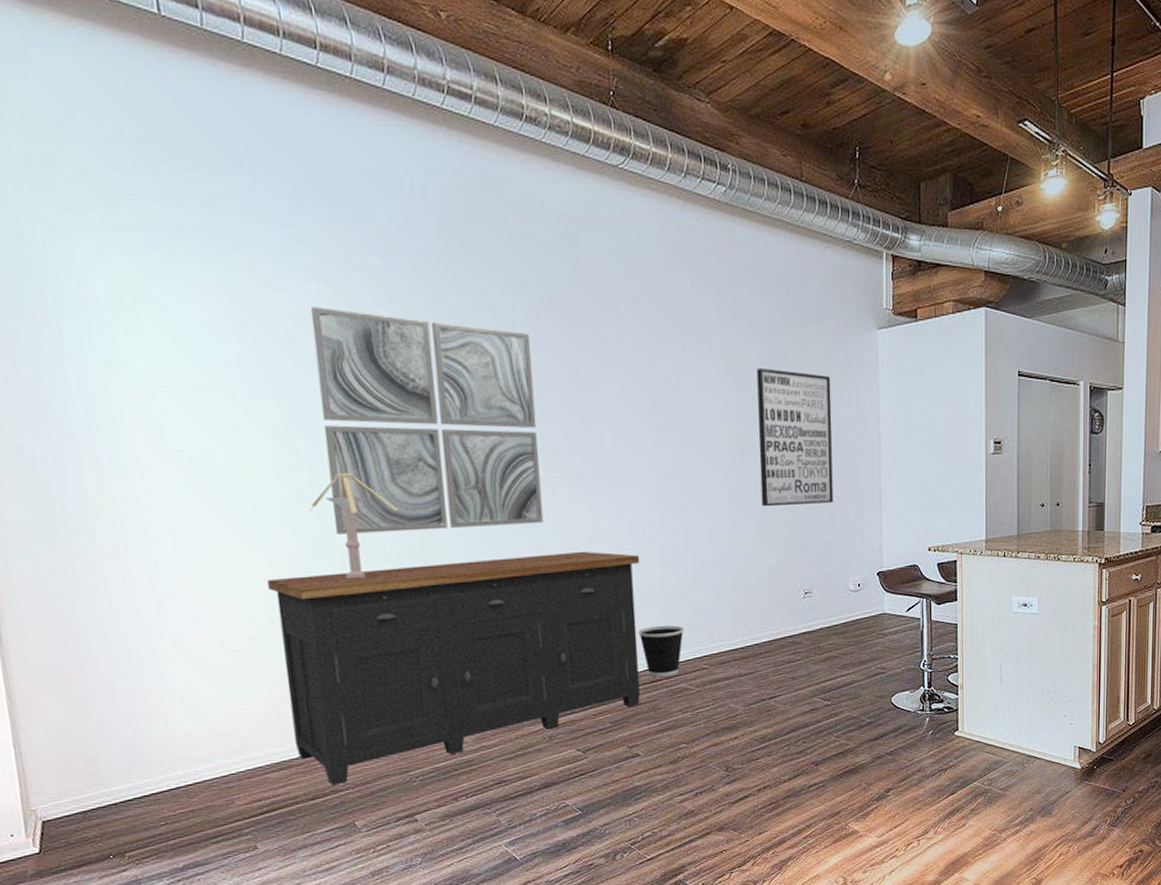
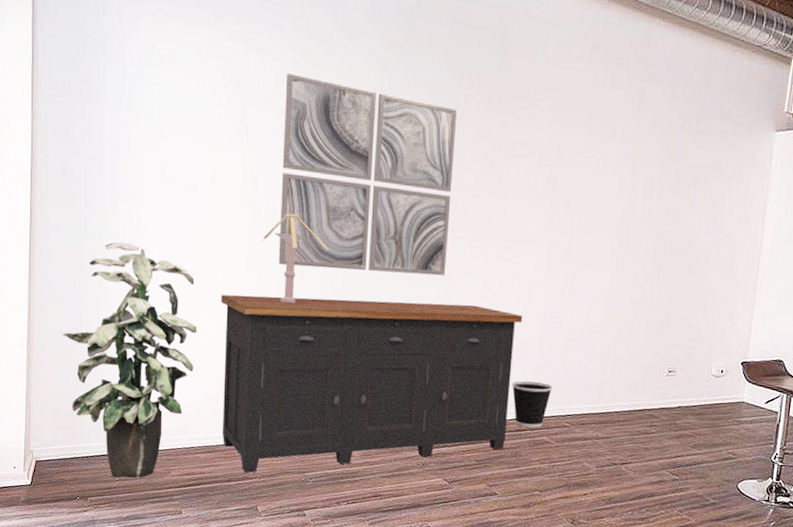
indoor plant: none [54,532,245,822] -> present [63,242,197,478]
wall art: present [756,367,834,507] -> none [640,157,723,290]

